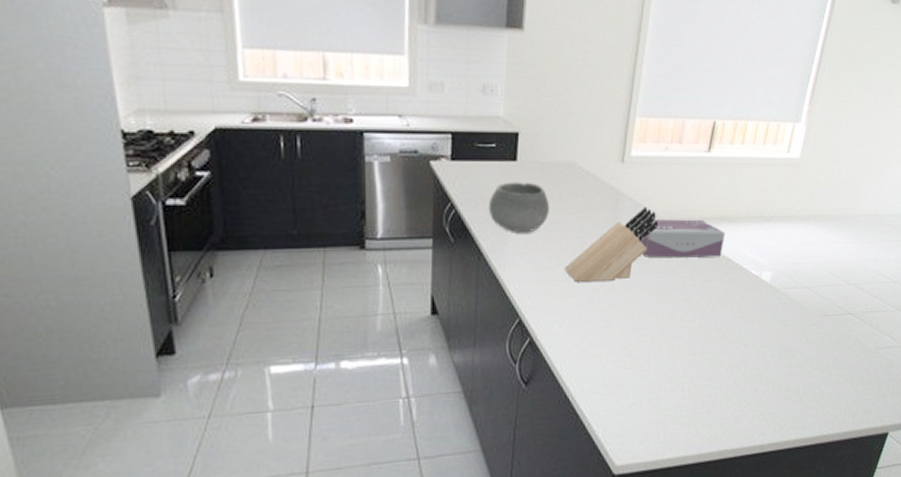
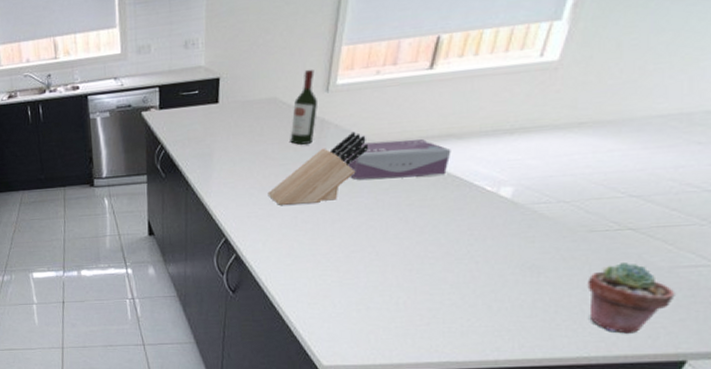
bowl: present [488,182,550,233] -> none [193,120,252,166]
wine bottle: none [587,136,613,216] -> present [290,69,317,145]
potted succulent: none [824,344,879,411] -> present [587,263,675,334]

